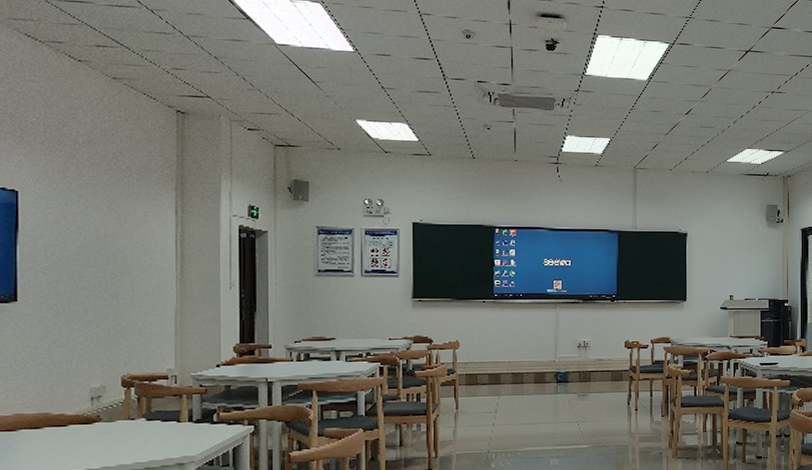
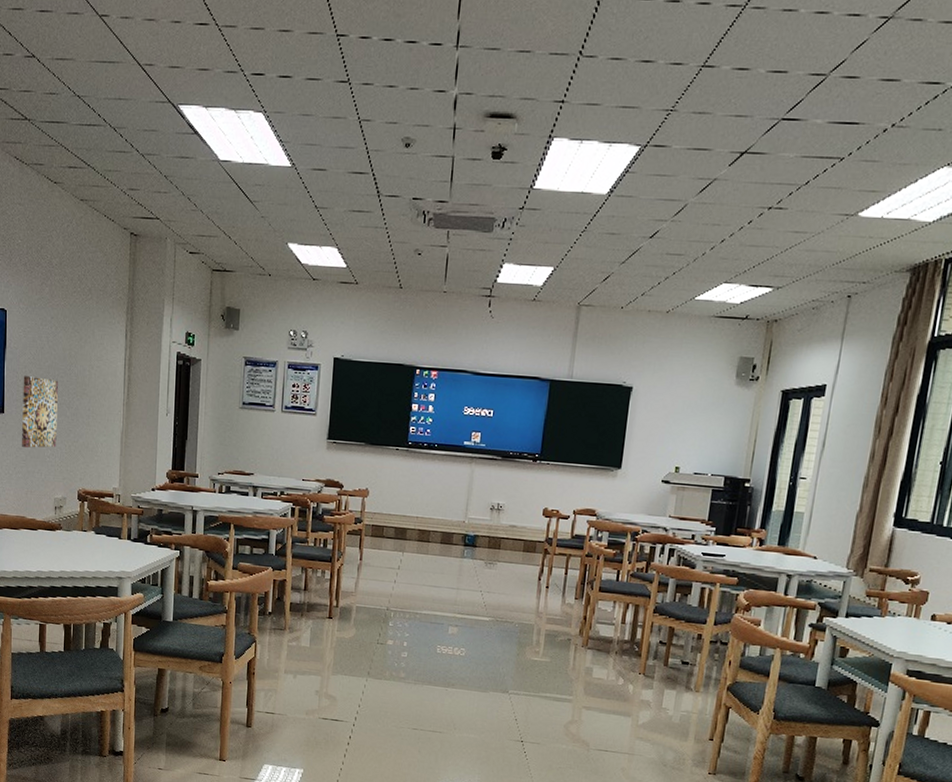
wall art: none [43,260,91,336] -> present [22,376,58,448]

